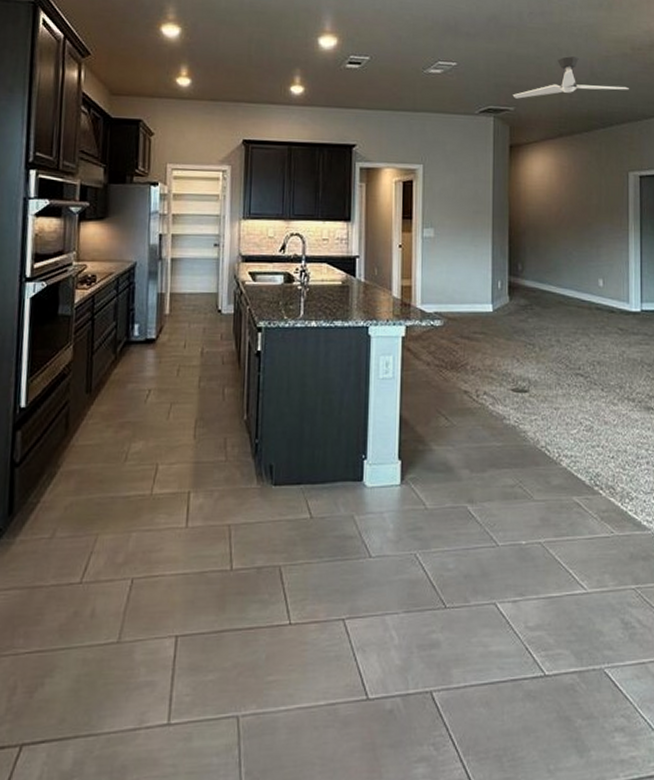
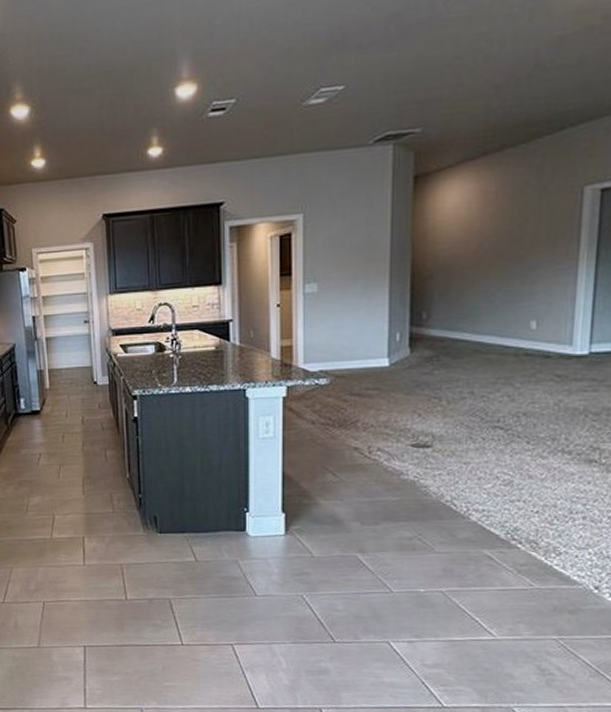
ceiling fan: present [512,56,629,99] -> none [419,45,594,117]

